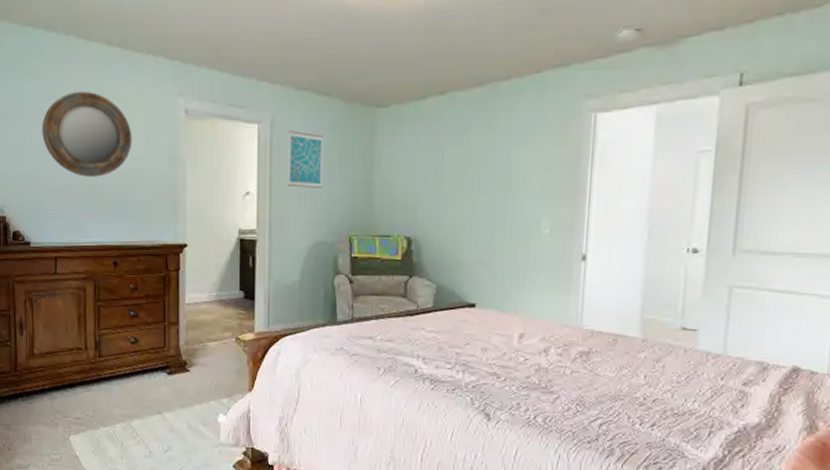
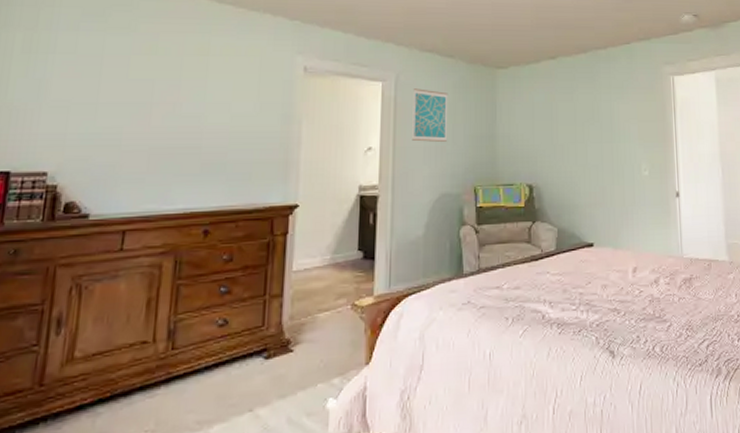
home mirror: present [42,91,132,177] -> none [123,46,240,136]

